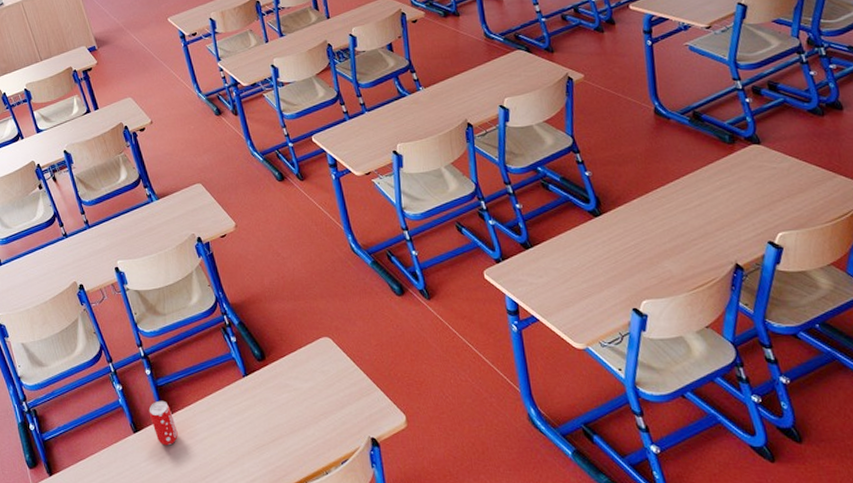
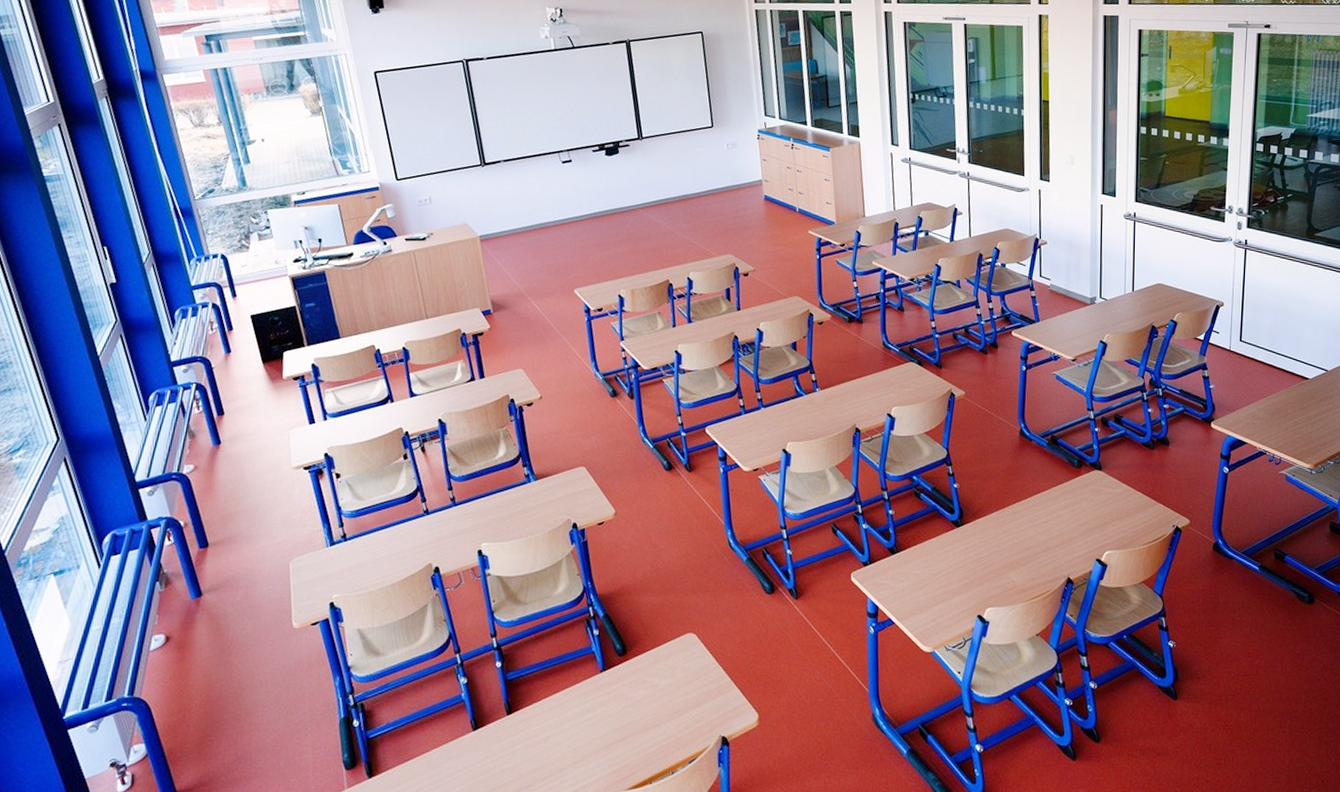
beverage can: present [148,400,178,446] -> none [493,695,522,744]

